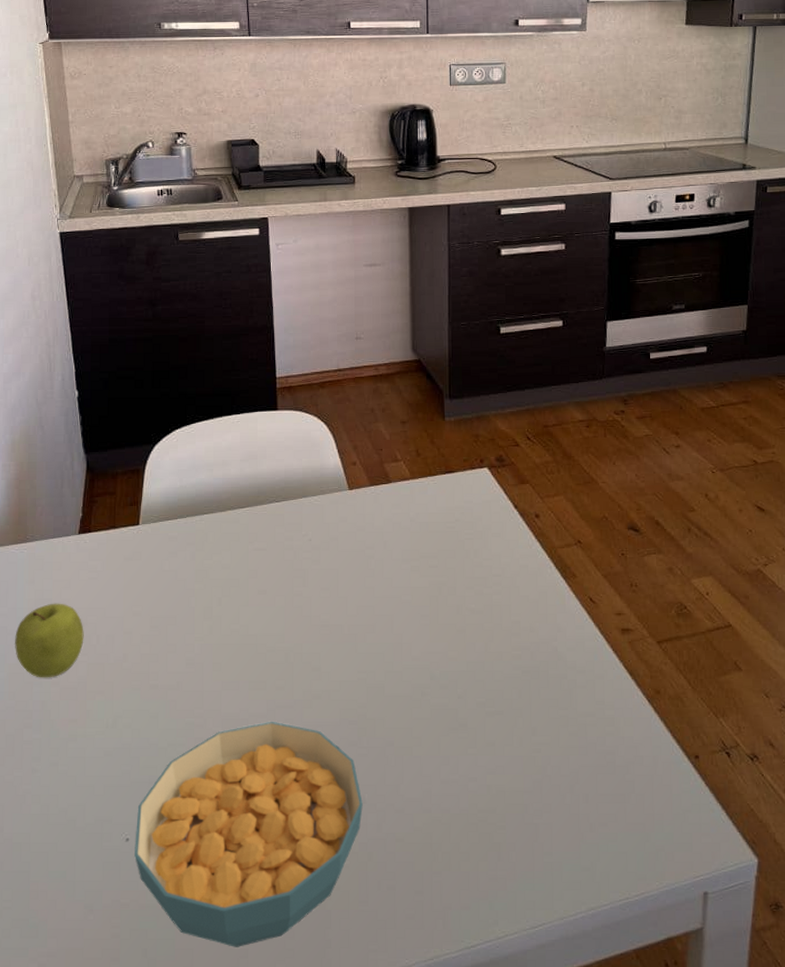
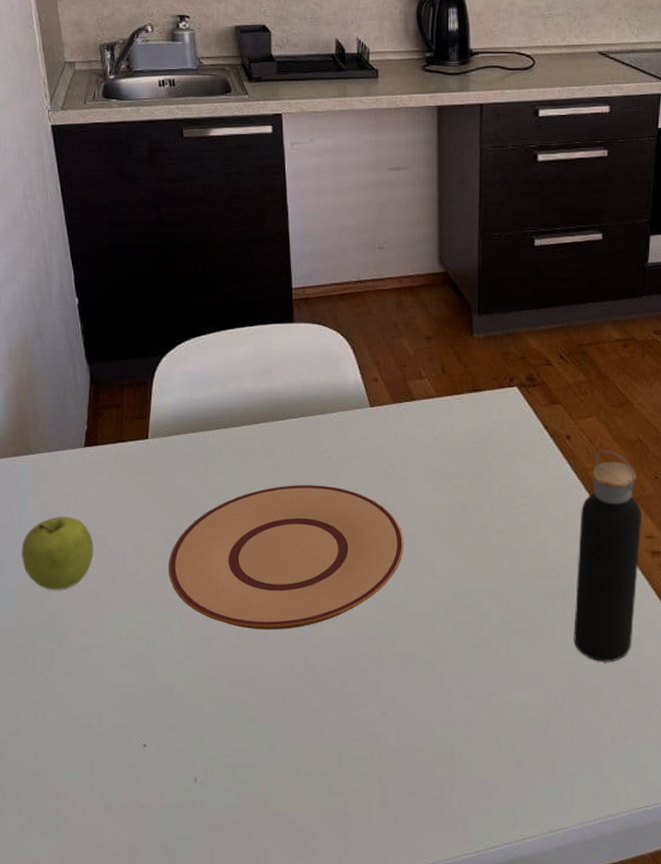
cereal bowl: present [134,722,363,947] -> none [152,636,383,846]
plate: none [155,568,382,716] -> present [169,485,404,630]
water bottle: none [548,527,611,744] -> present [573,450,641,662]

